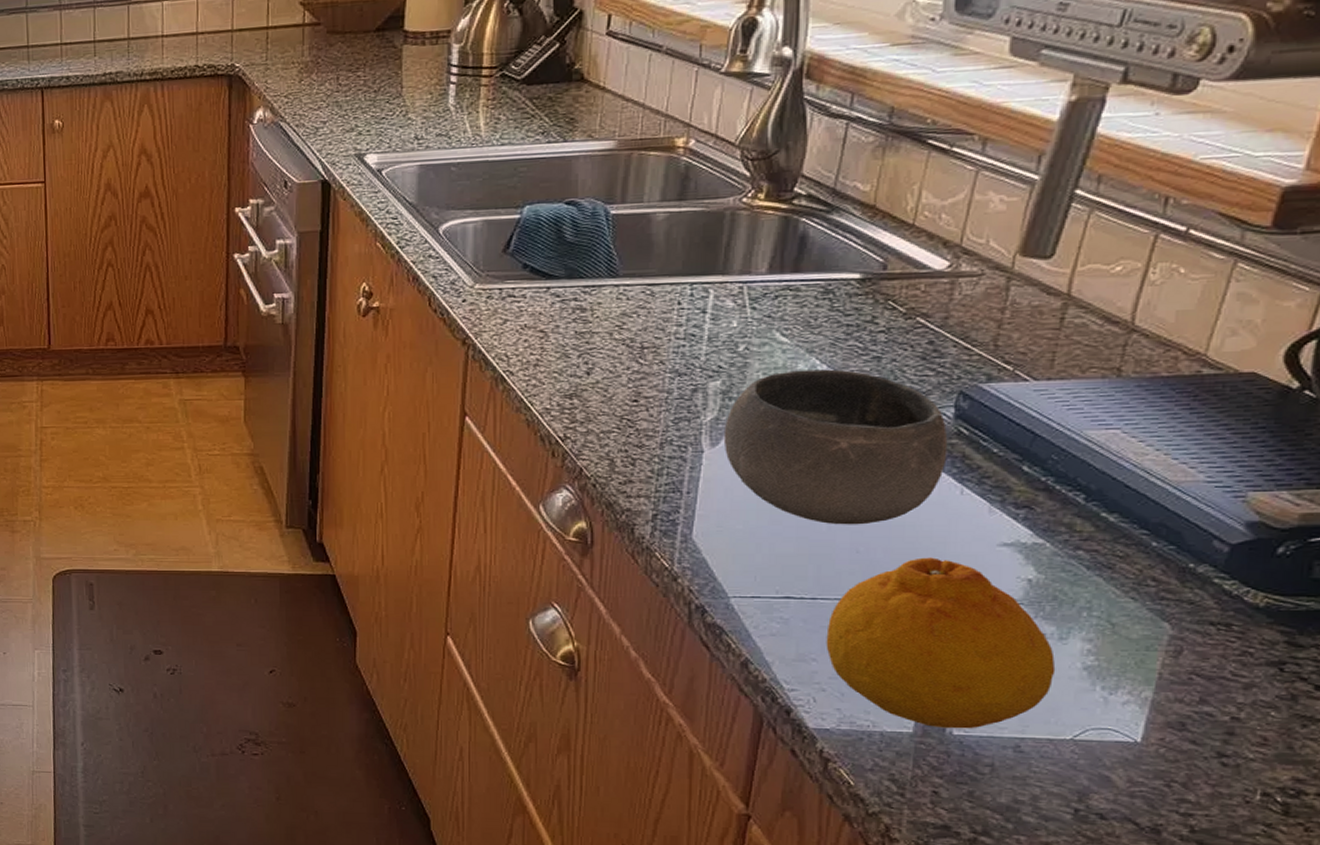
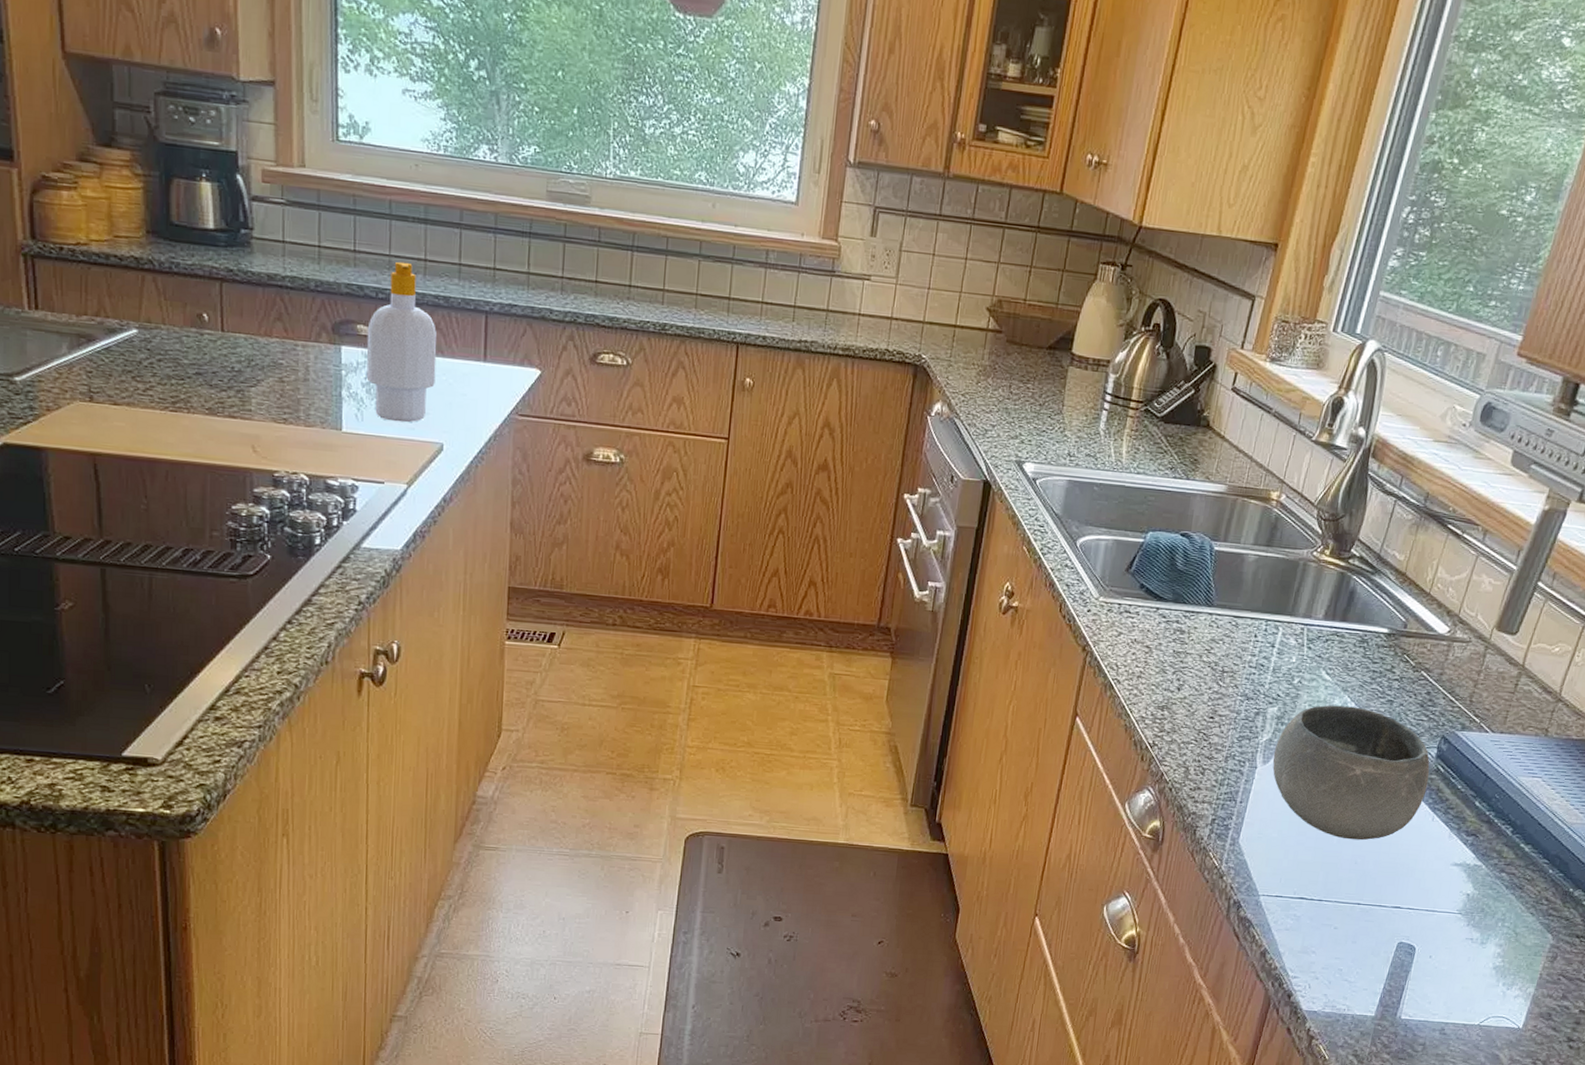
fruit: present [826,557,1056,729] -> none [1323,871,1476,1014]

